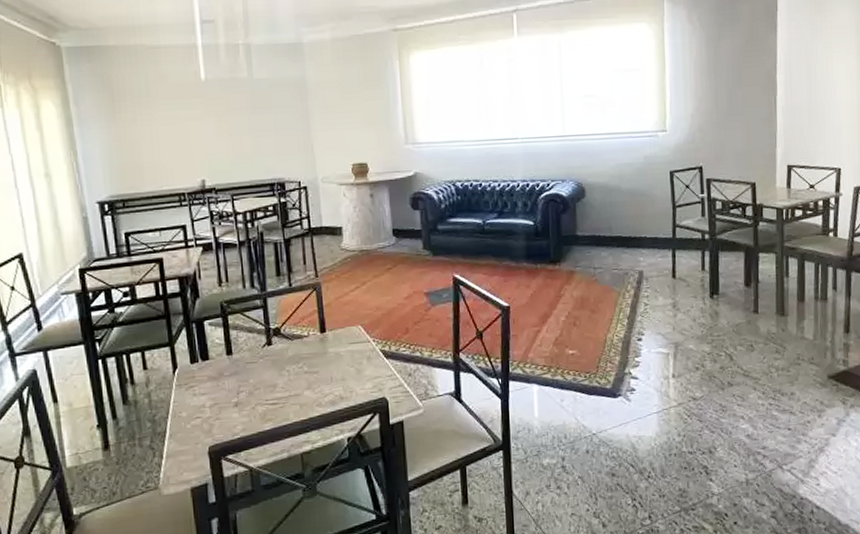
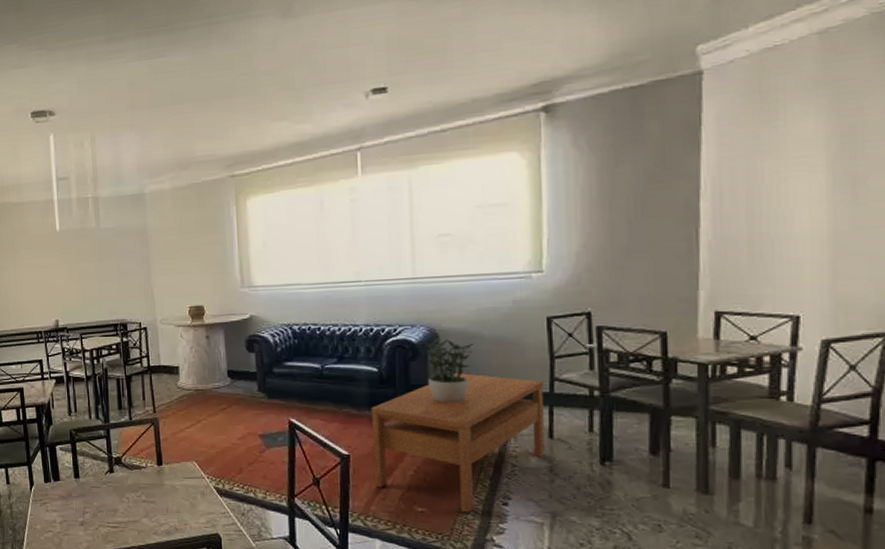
coffee table: none [527,223,669,351] -> present [370,373,545,513]
potted plant: none [572,190,613,252] -> present [422,337,473,404]

